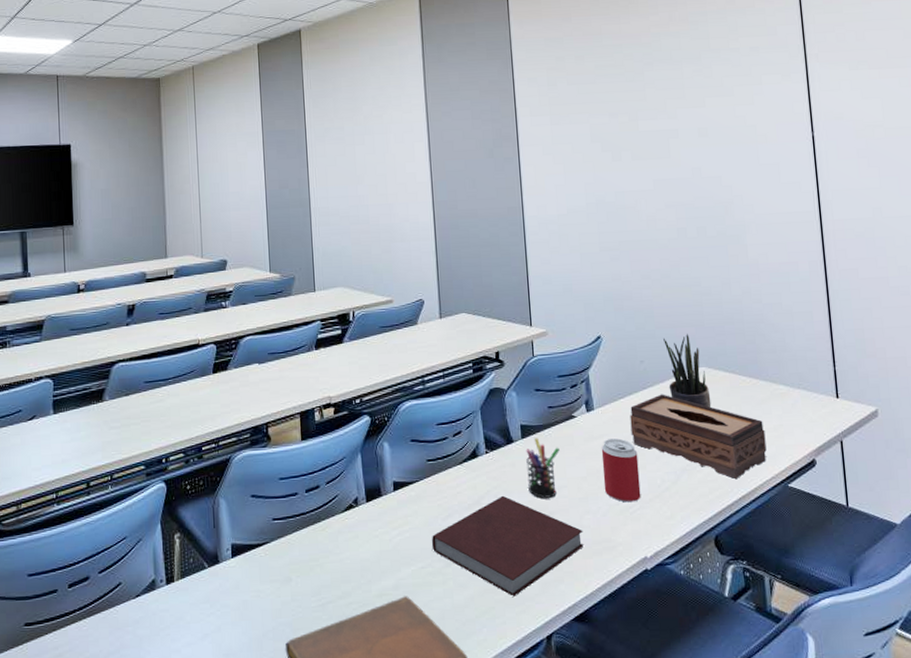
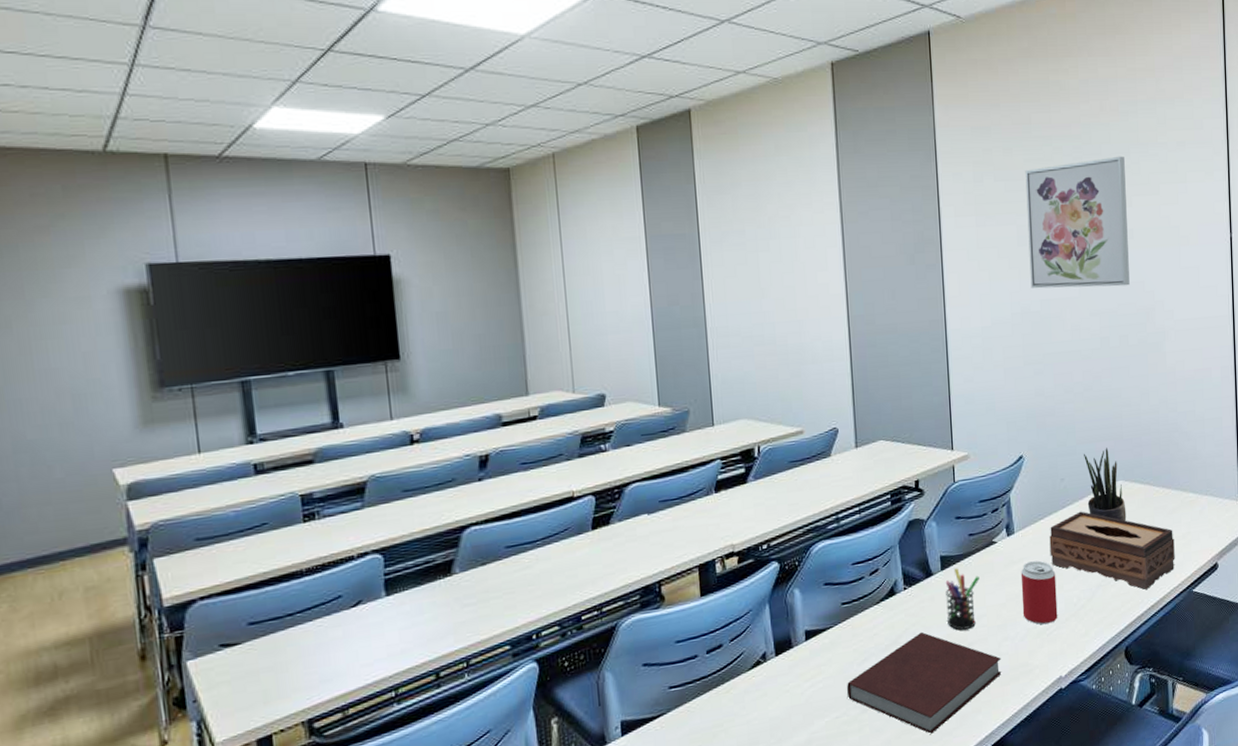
wall art: none [597,61,706,181] -> present [1025,156,1130,289]

